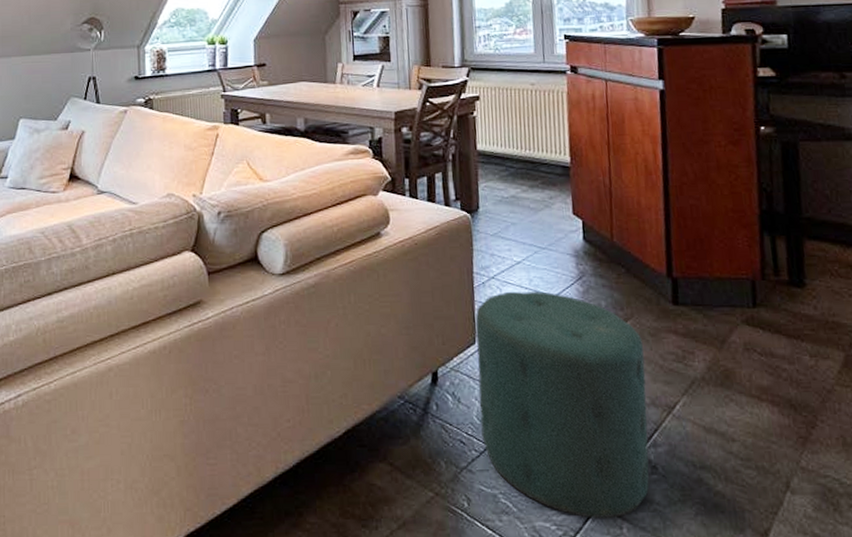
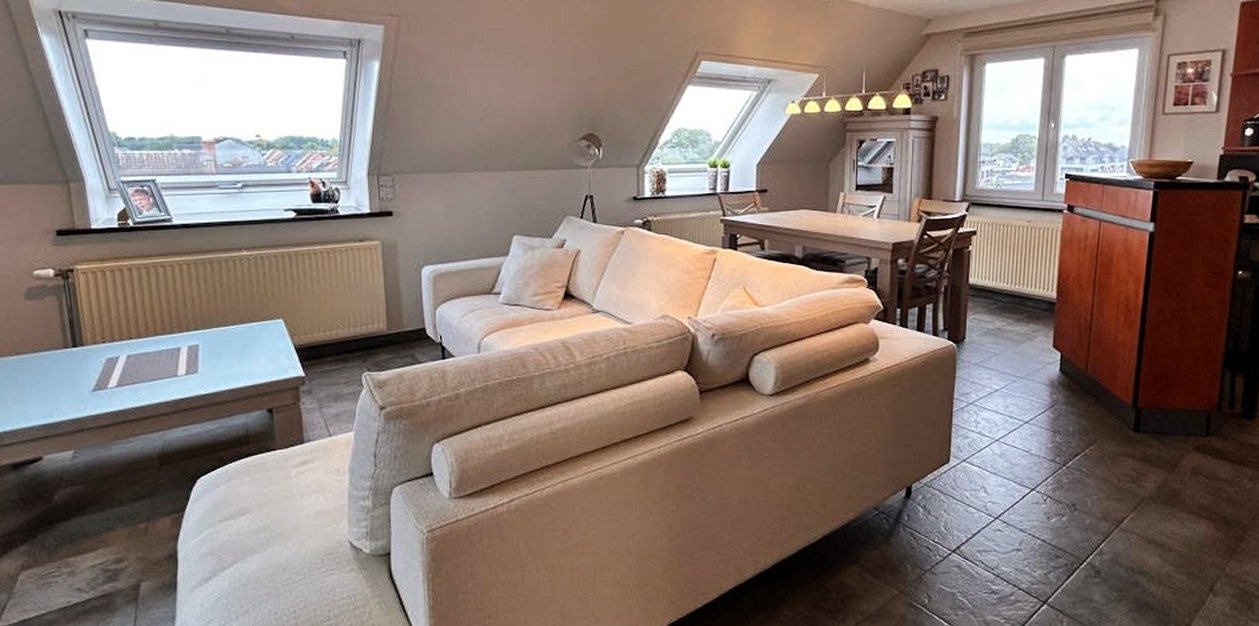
ottoman: present [475,291,650,518] -> none [947,416,1102,614]

